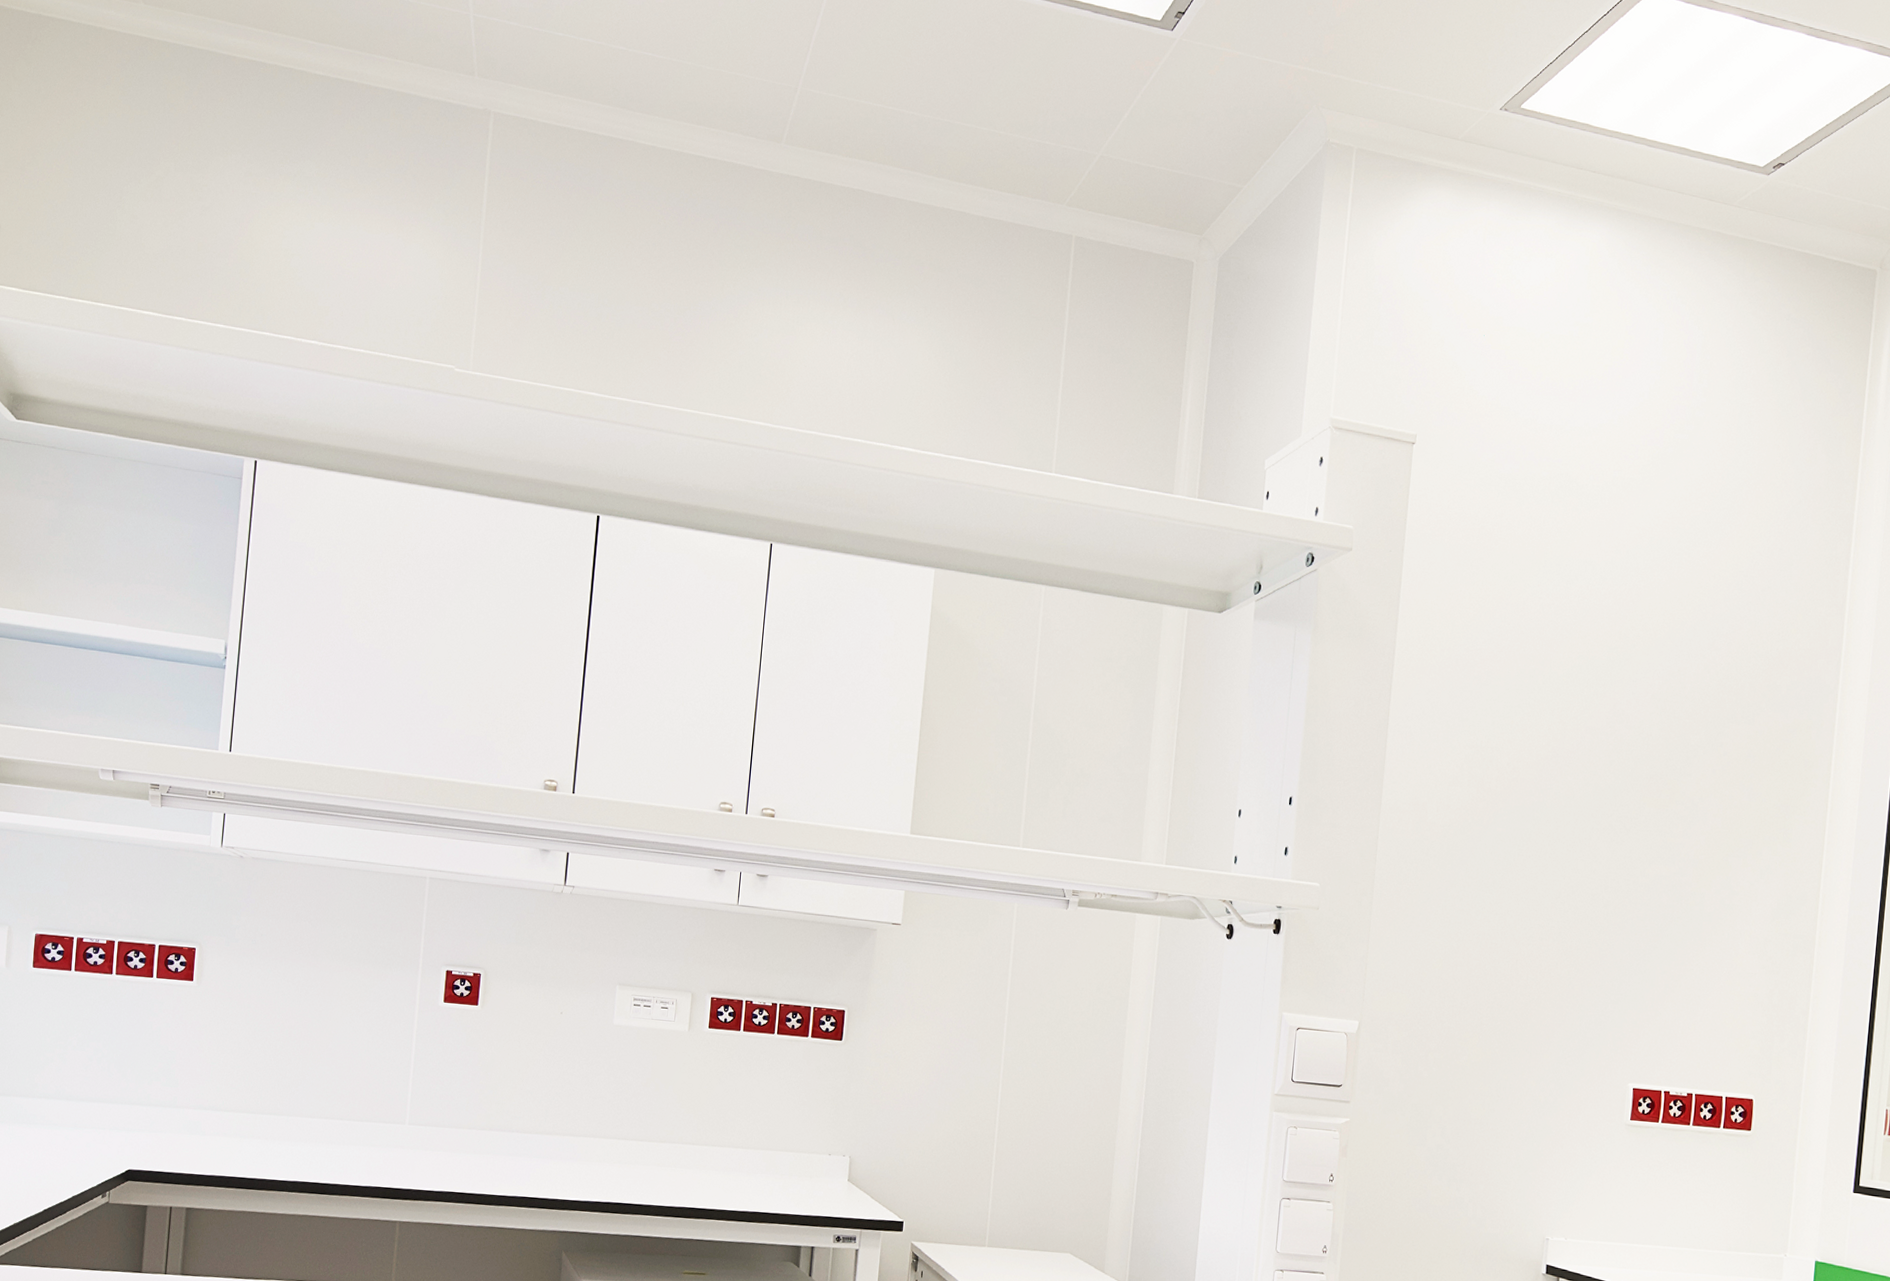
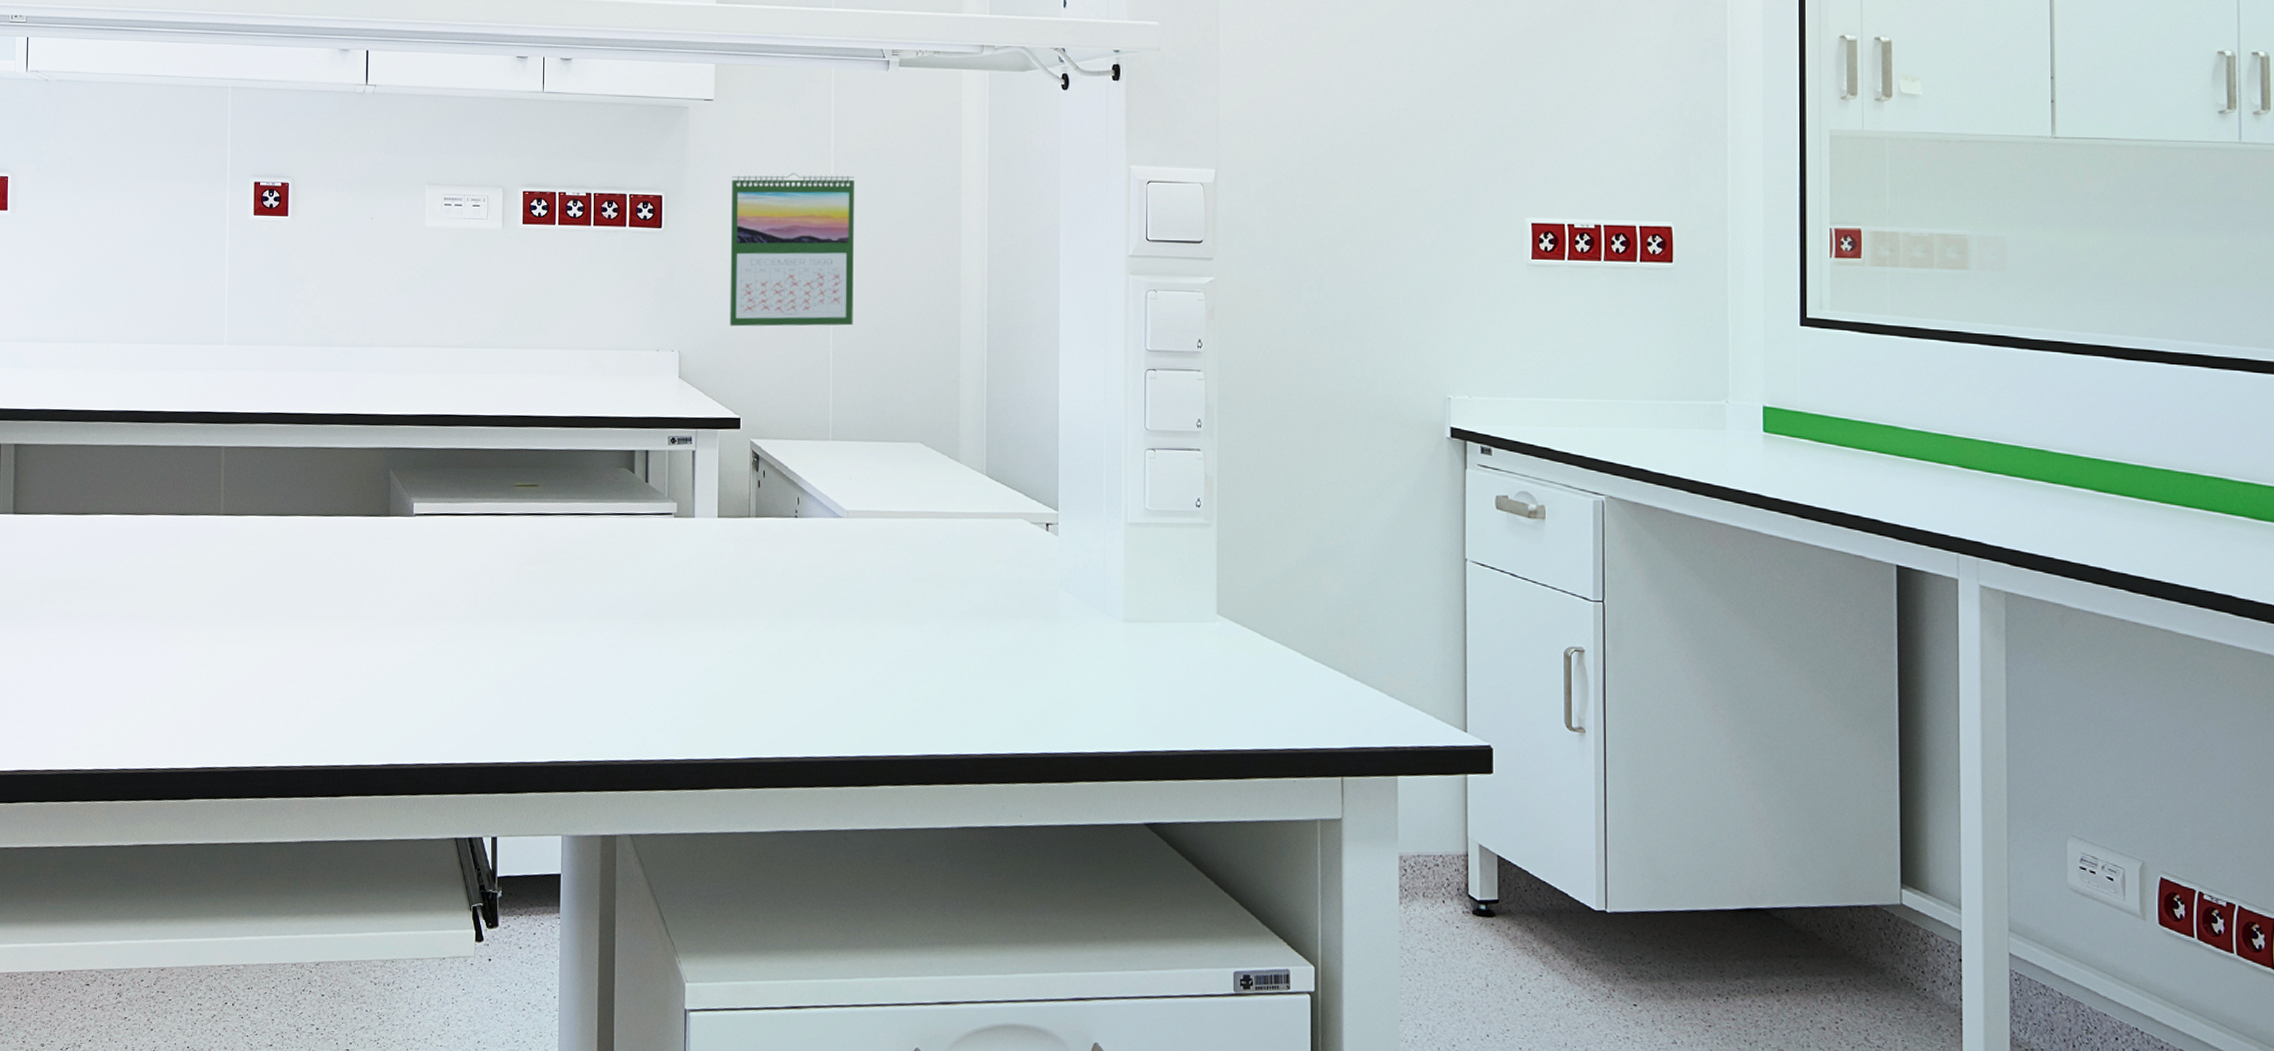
calendar: none [900,996,1029,1143] -> present [730,173,855,327]

